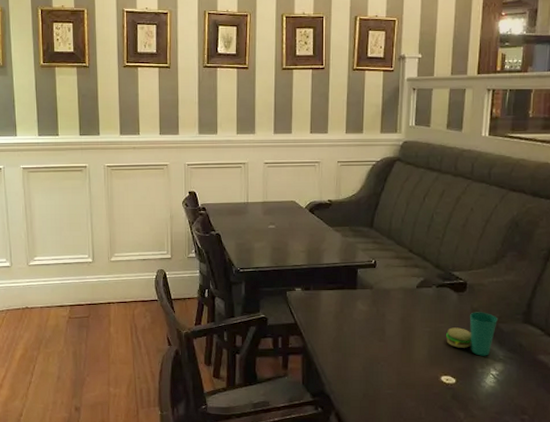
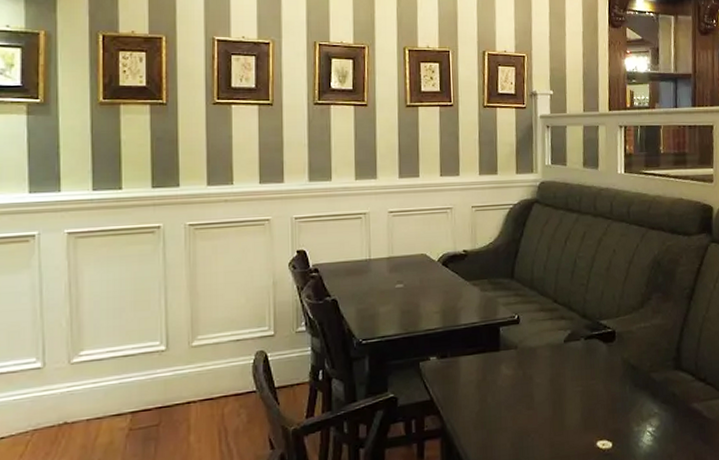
cup: present [446,312,498,356] -> none [599,362,649,412]

